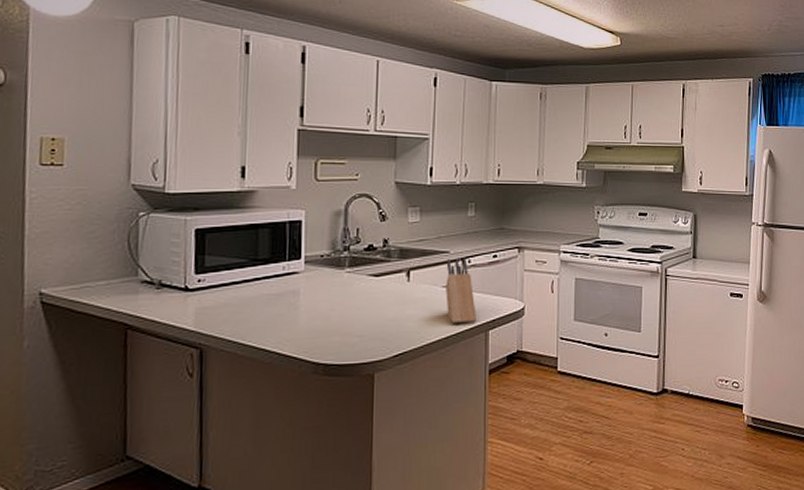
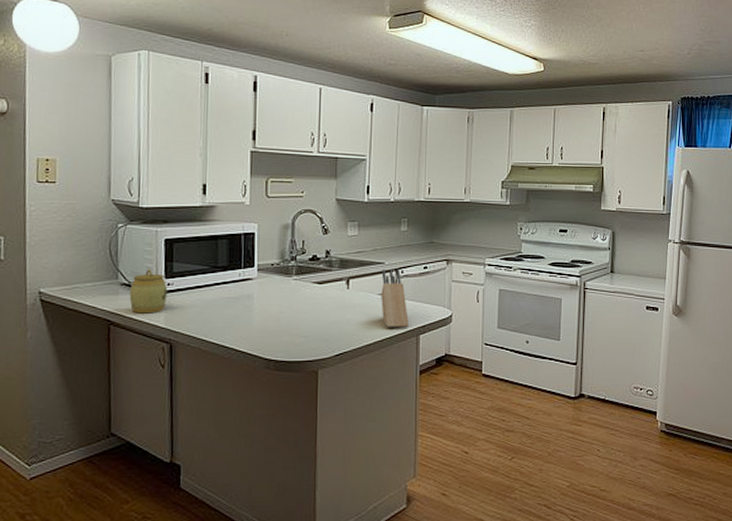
jar: none [151,263,198,315] -> present [129,269,168,314]

